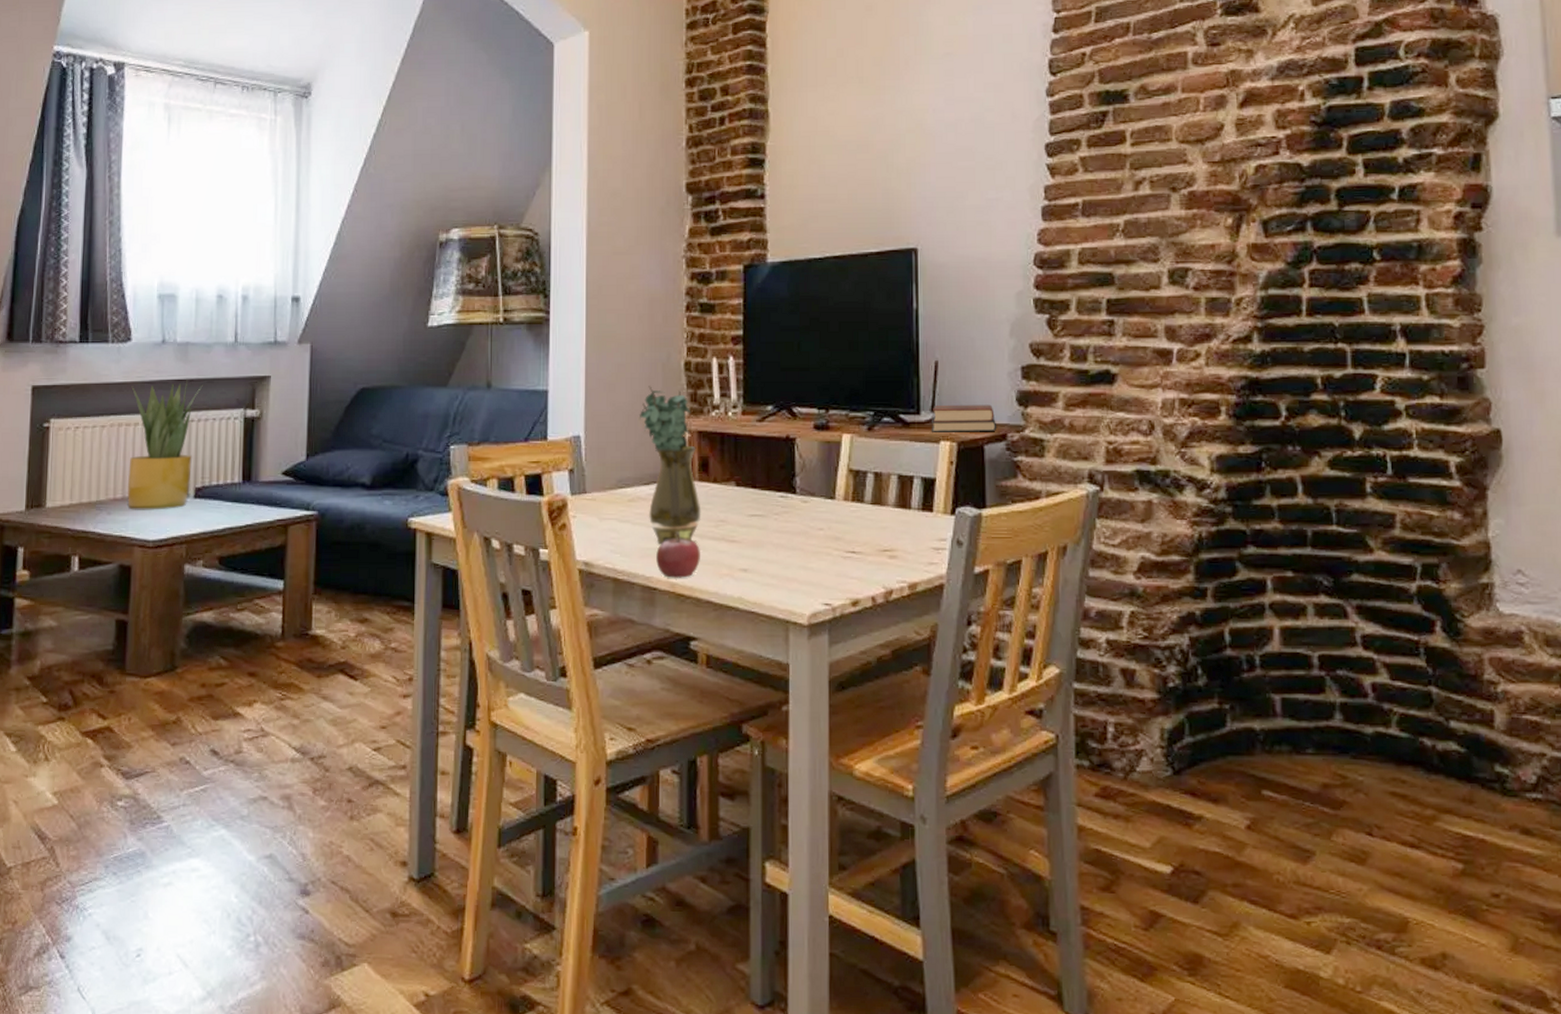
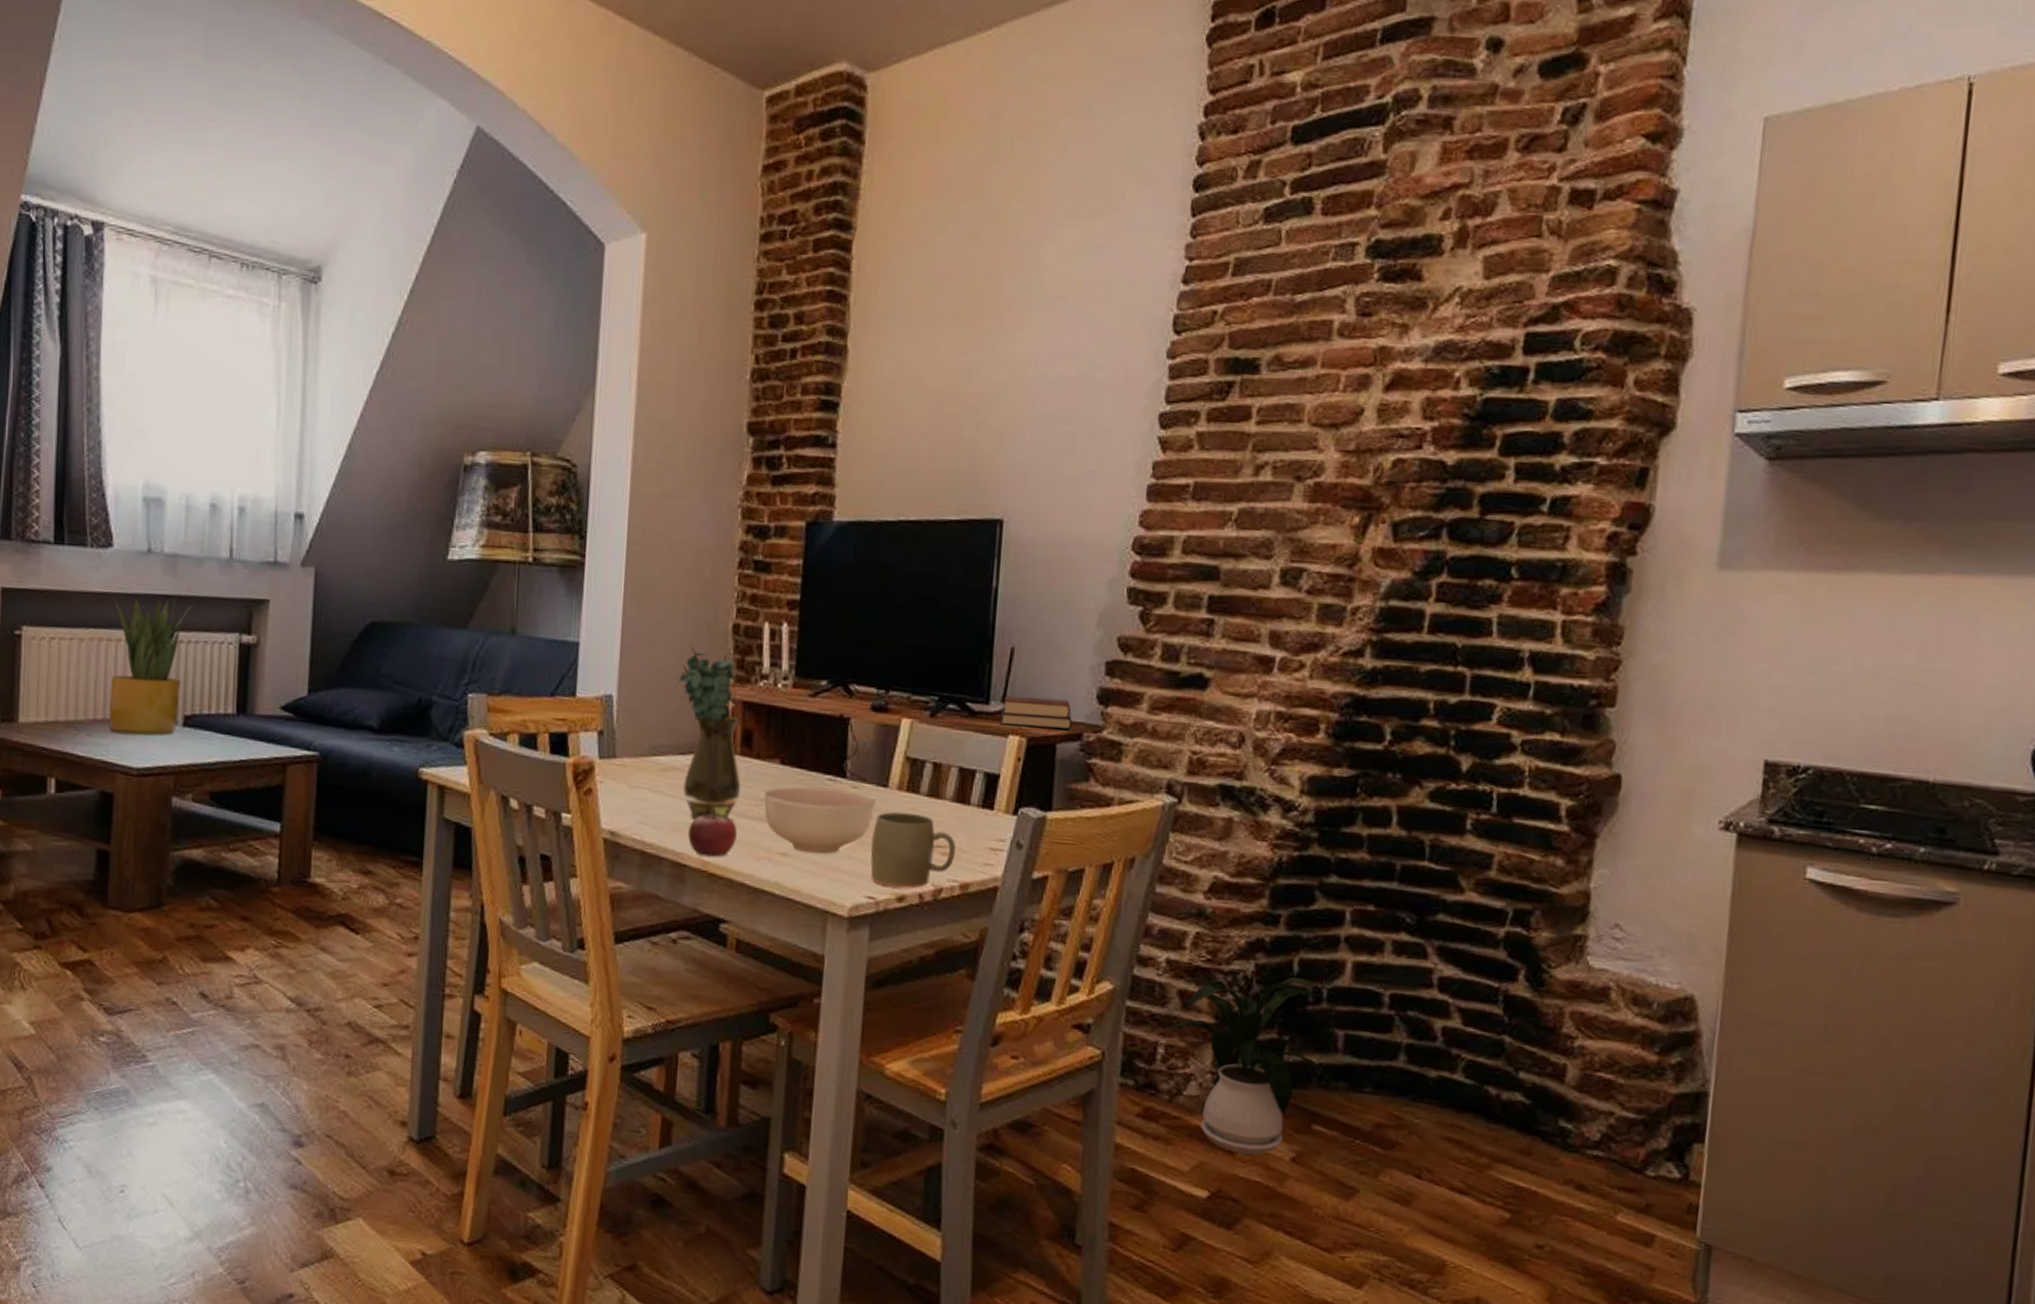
bowl: none [723,504,826,567] -> present [764,787,876,854]
mug: none [823,521,902,592] -> present [870,812,956,888]
house plant: none [1102,647,1287,826] -> present [1154,977,1343,1155]

